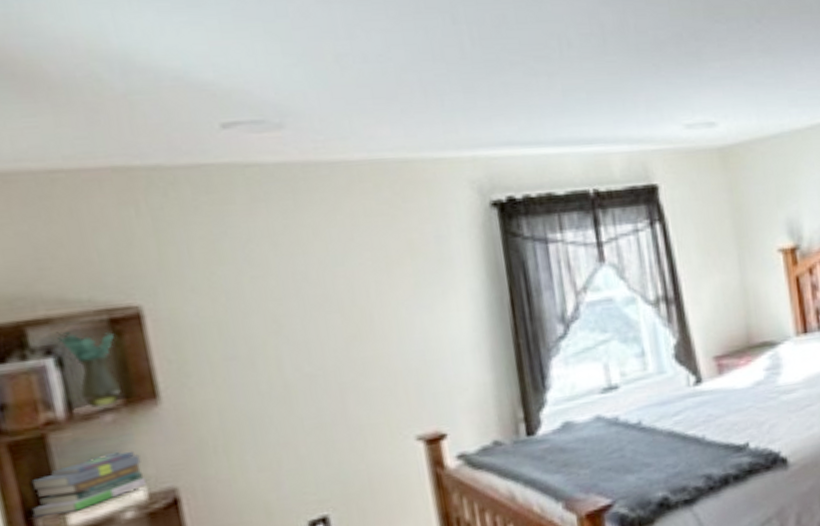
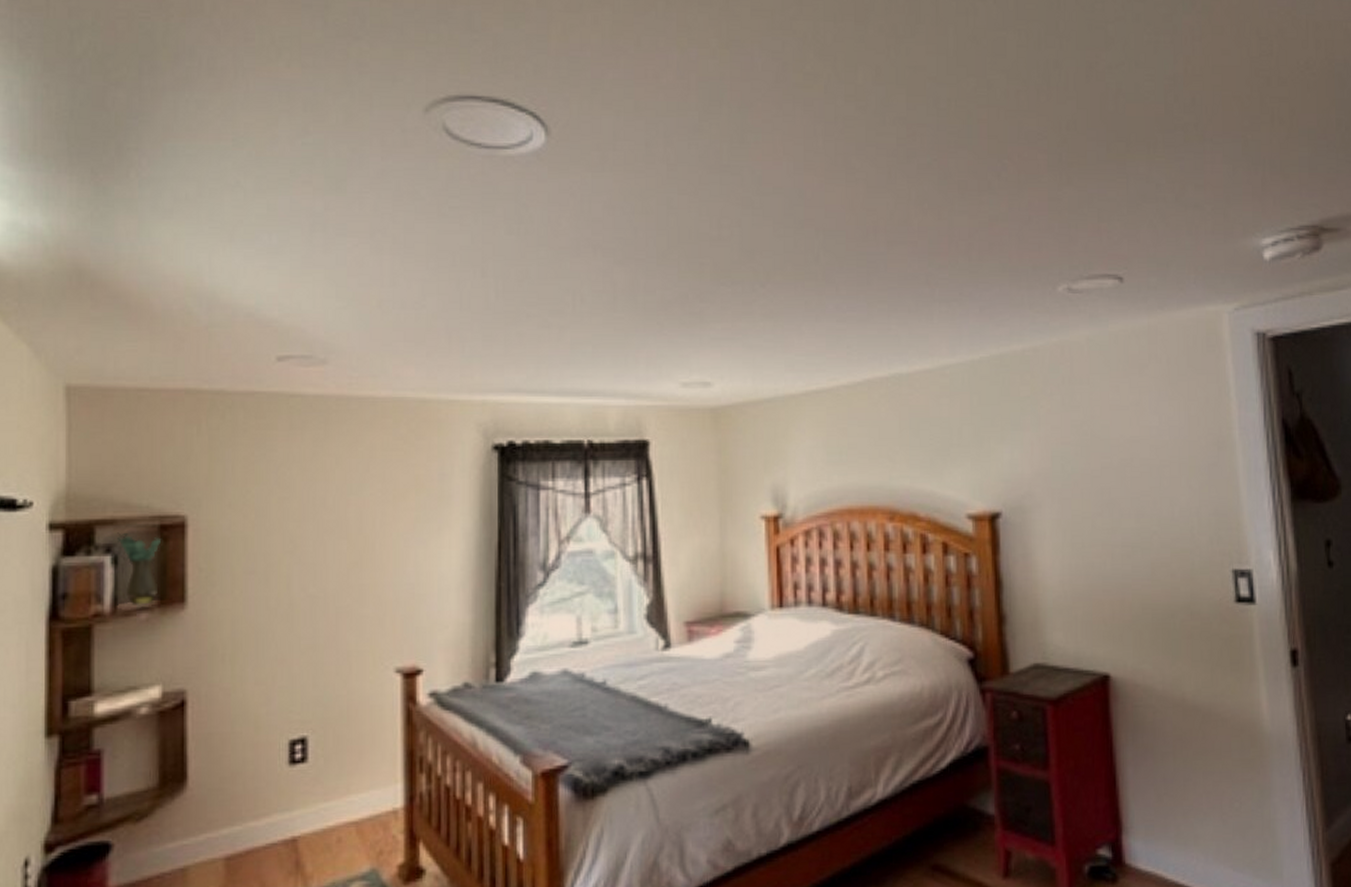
books: present [31,450,147,518] -> none [69,650,163,702]

